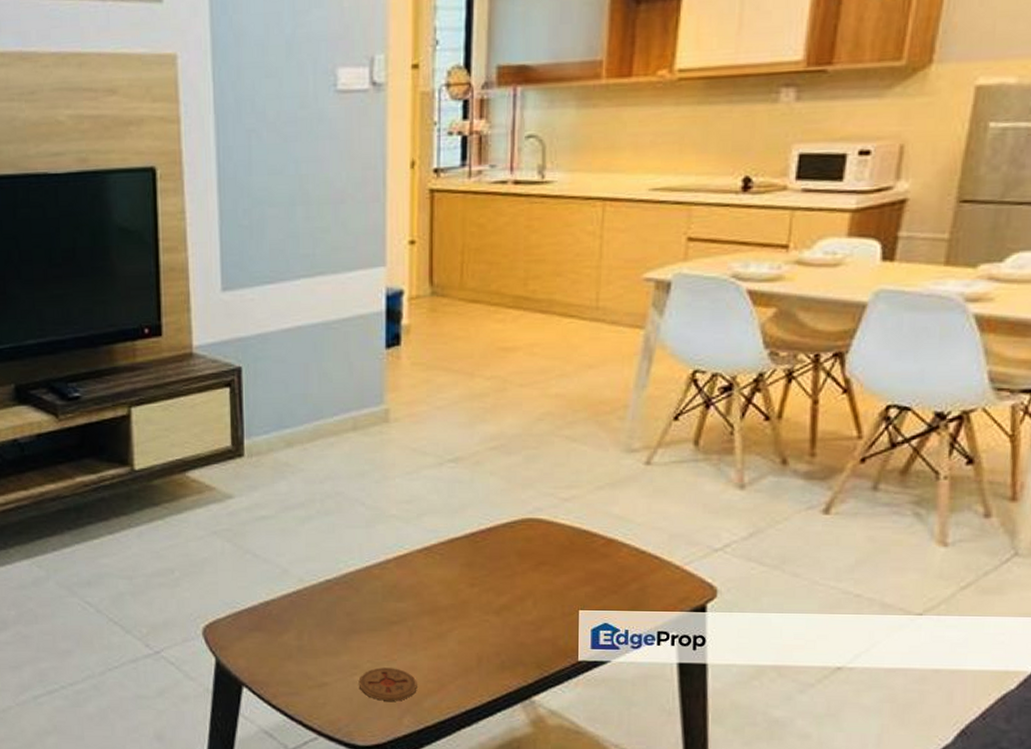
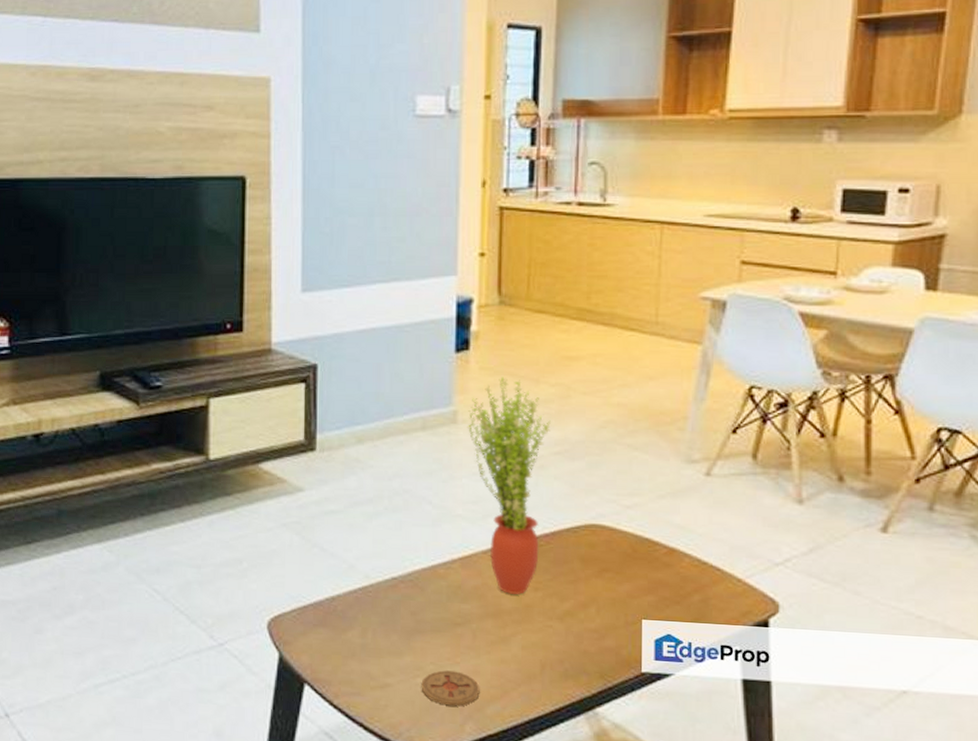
potted plant: none [399,371,486,591] -> present [467,376,551,594]

